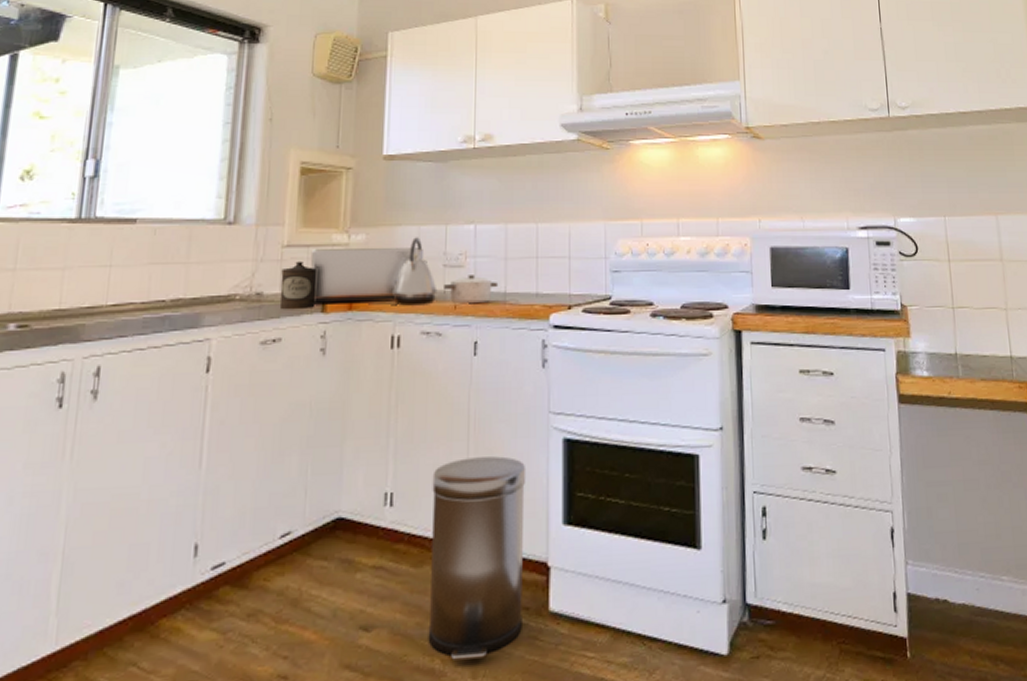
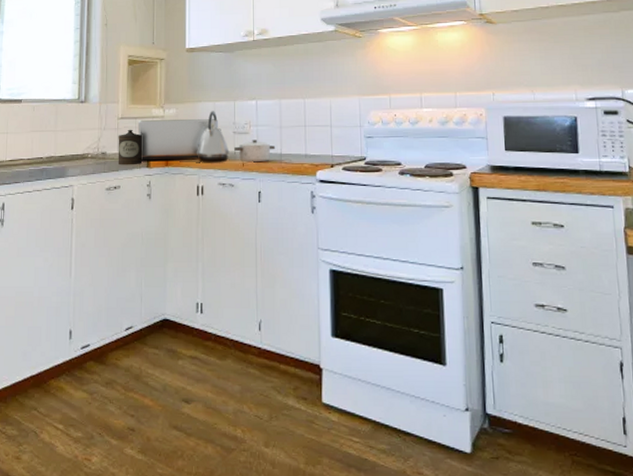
pedal bin: present [428,456,527,662] -> none [231,280,302,433]

